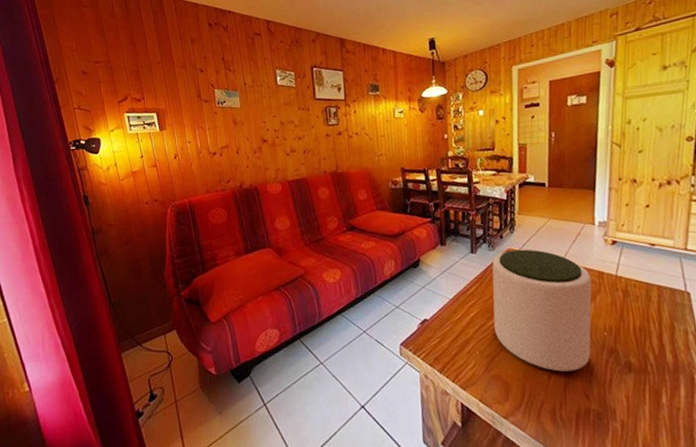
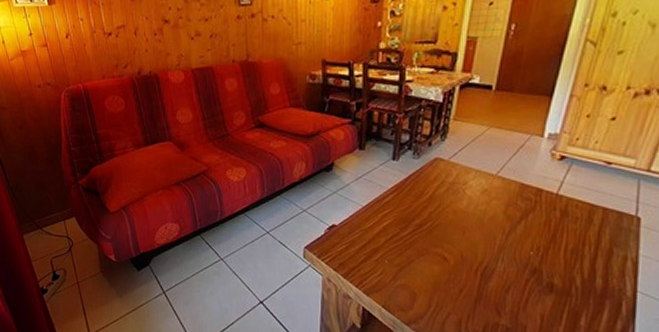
plant pot: present [492,249,592,372] -> none [408,159,526,287]

